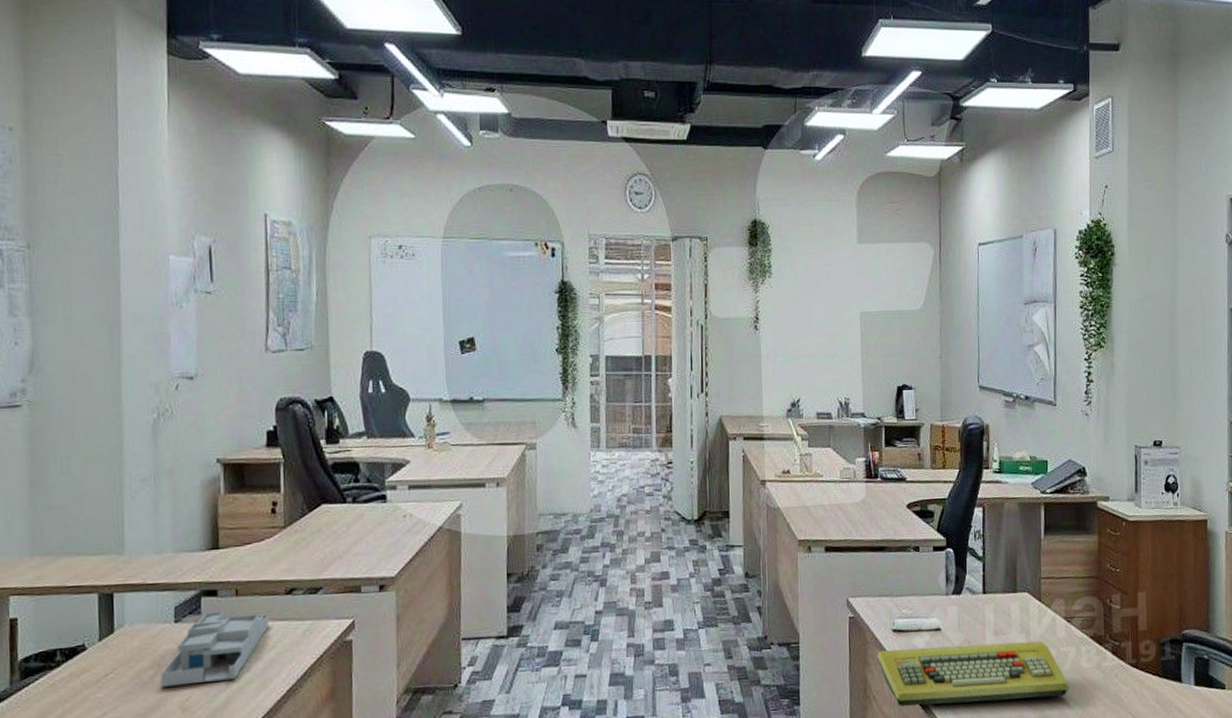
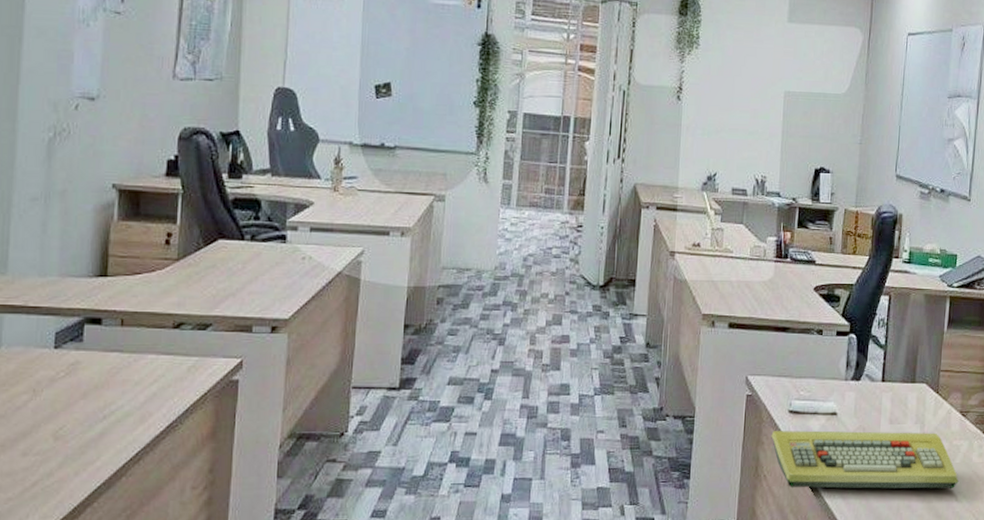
desk organizer: present [160,611,269,687] -> none [34,340,153,413]

